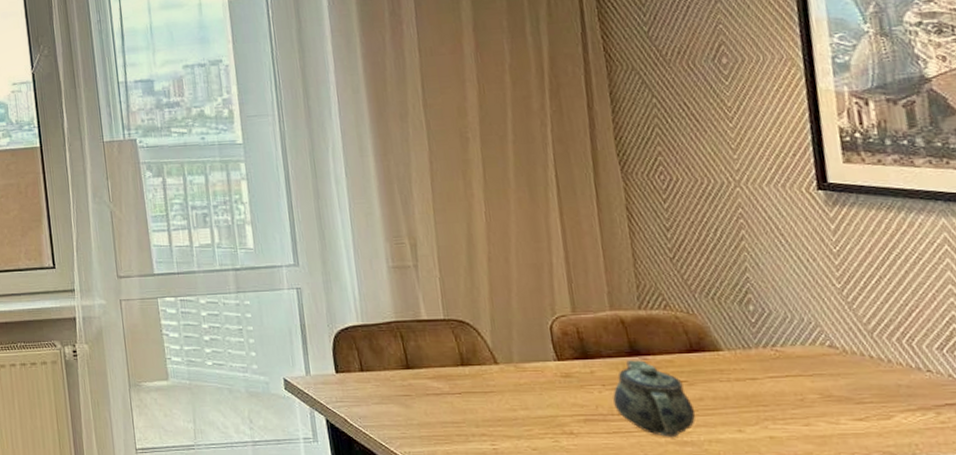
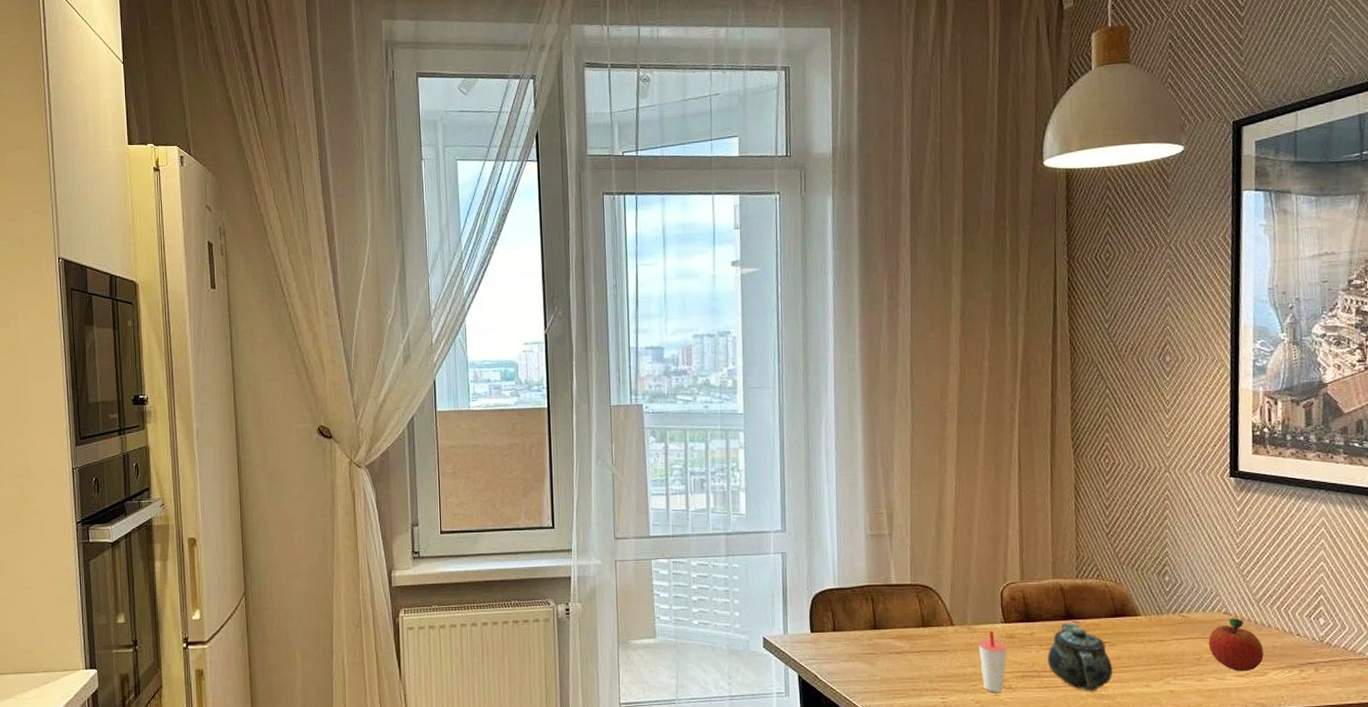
cup: none [528,369,564,438] -> present [978,630,1007,692]
fruit: none [811,352,887,415] -> present [1208,618,1264,672]

